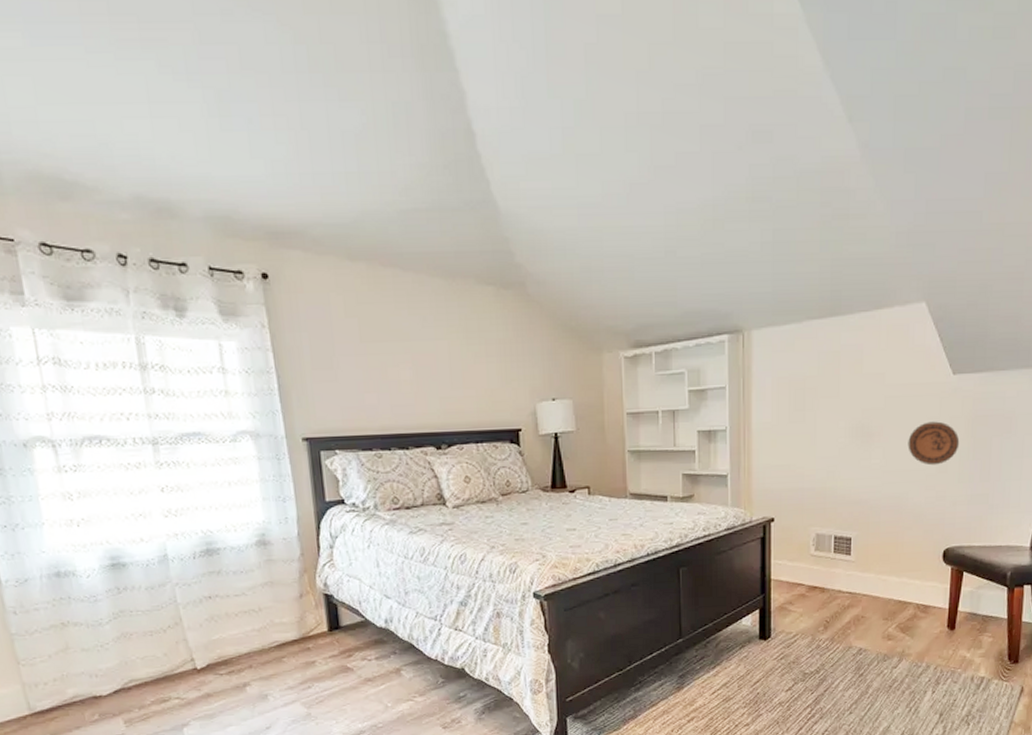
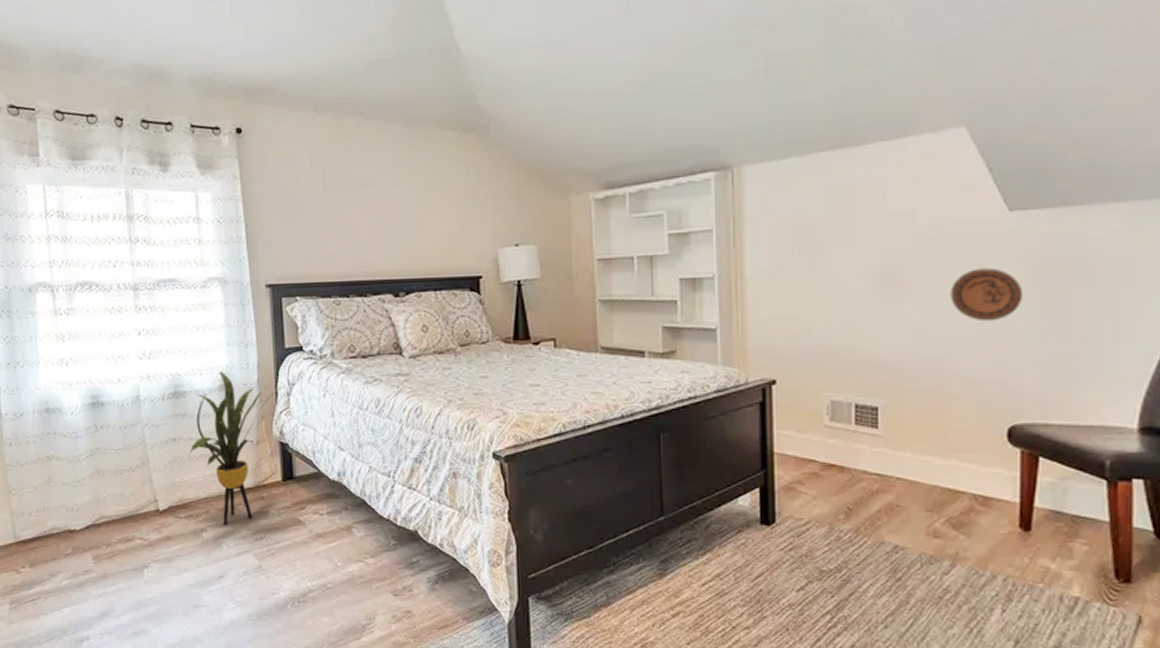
house plant: none [227,526,326,679] -> present [189,371,284,526]

